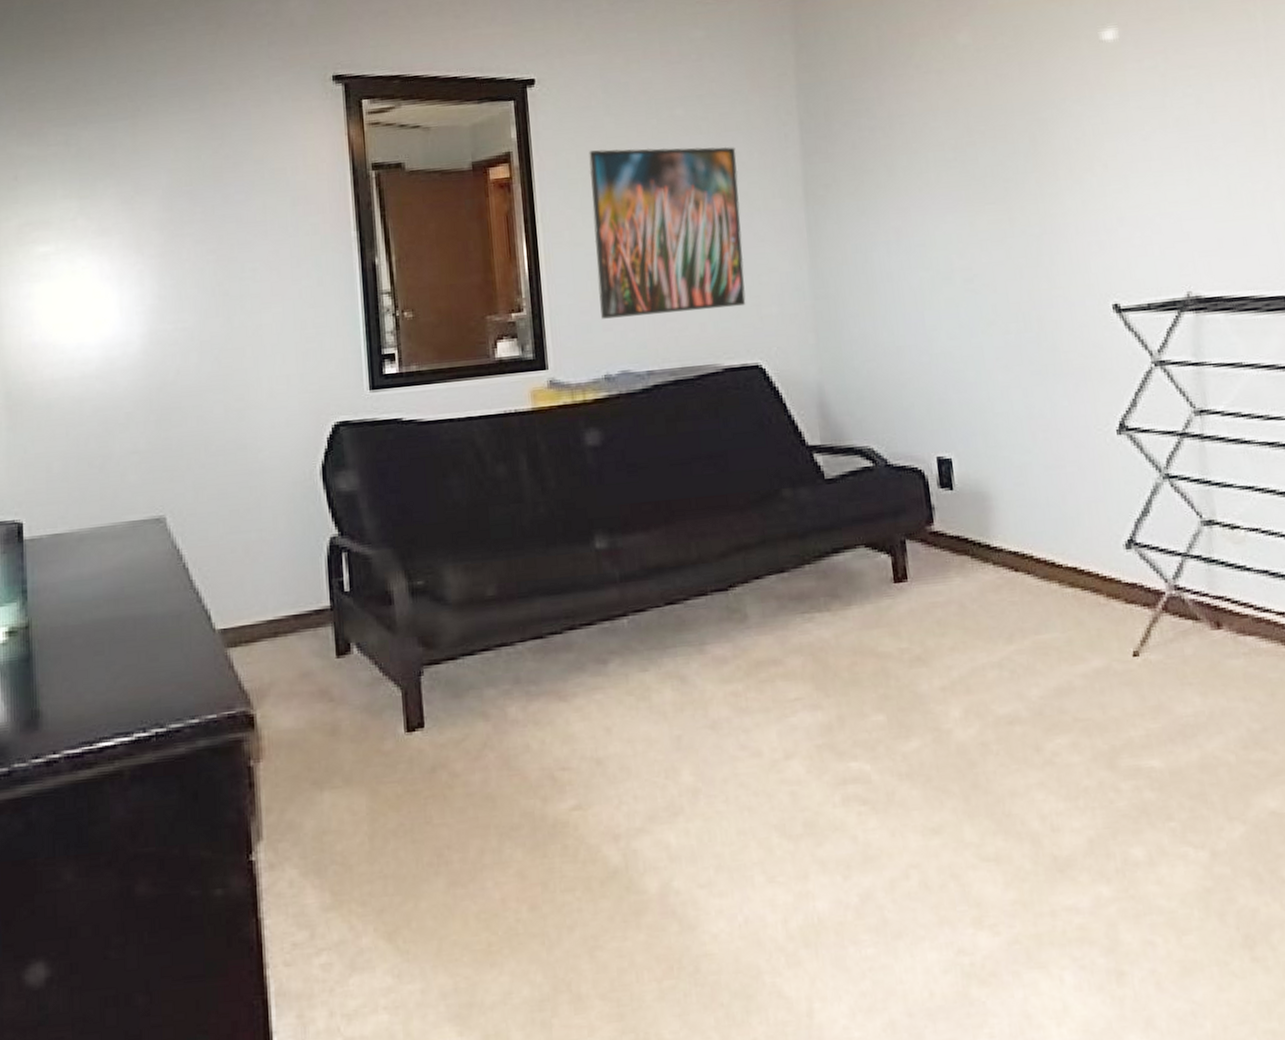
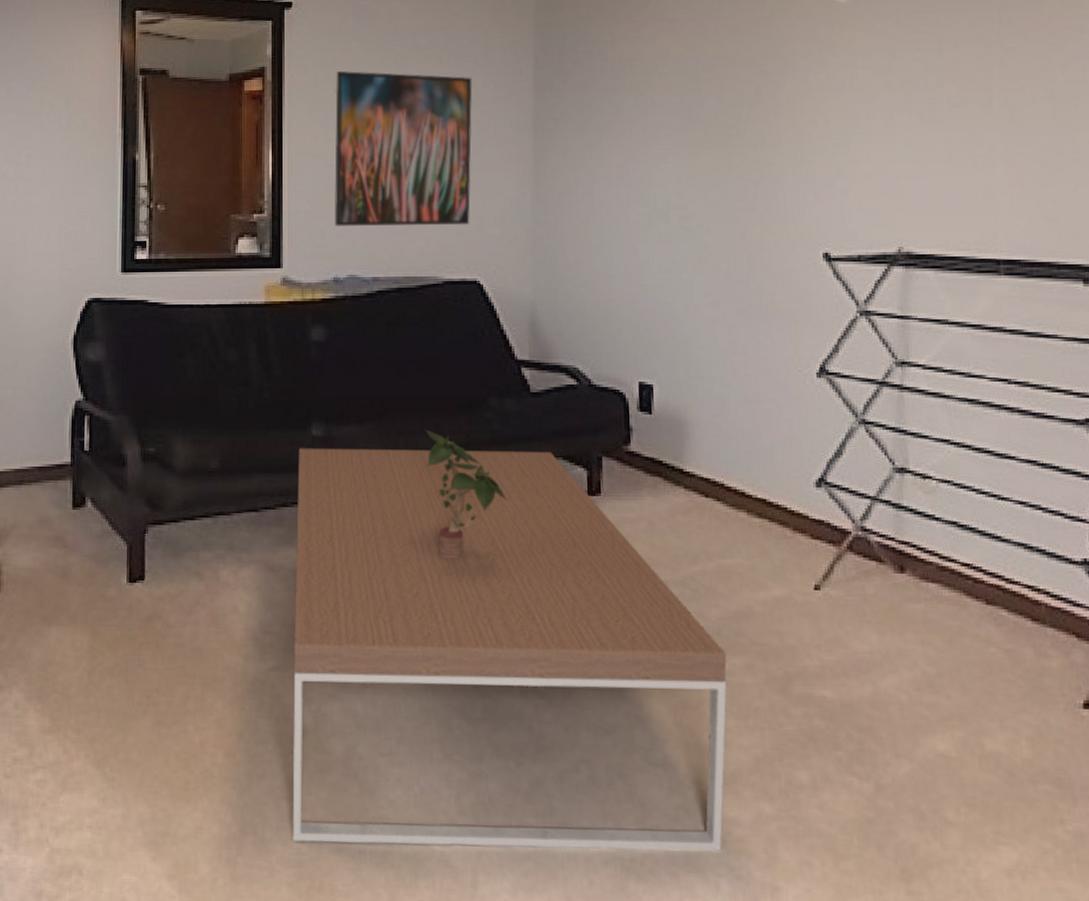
coffee table: none [582,541,1063,993] -> present [292,448,727,851]
potted plant: none [716,530,811,667] -> present [424,429,508,559]

